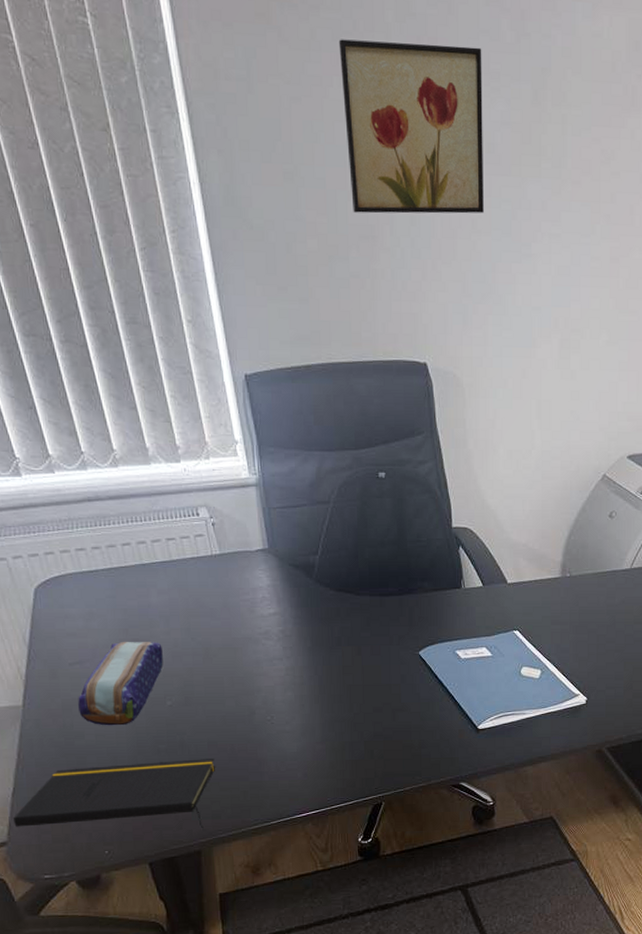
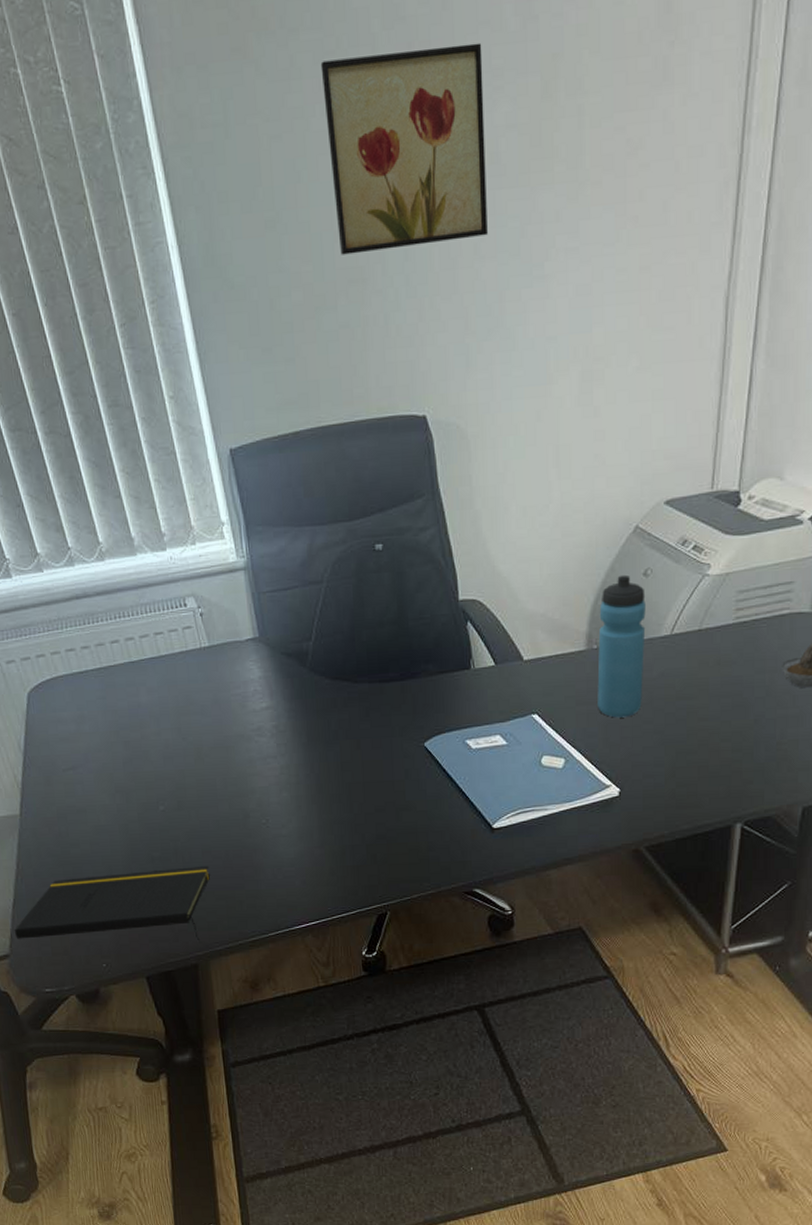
pencil case: present [78,641,163,726] -> none [72,743,155,834]
water bottle: none [569,515,611,637] -> present [597,574,646,718]

